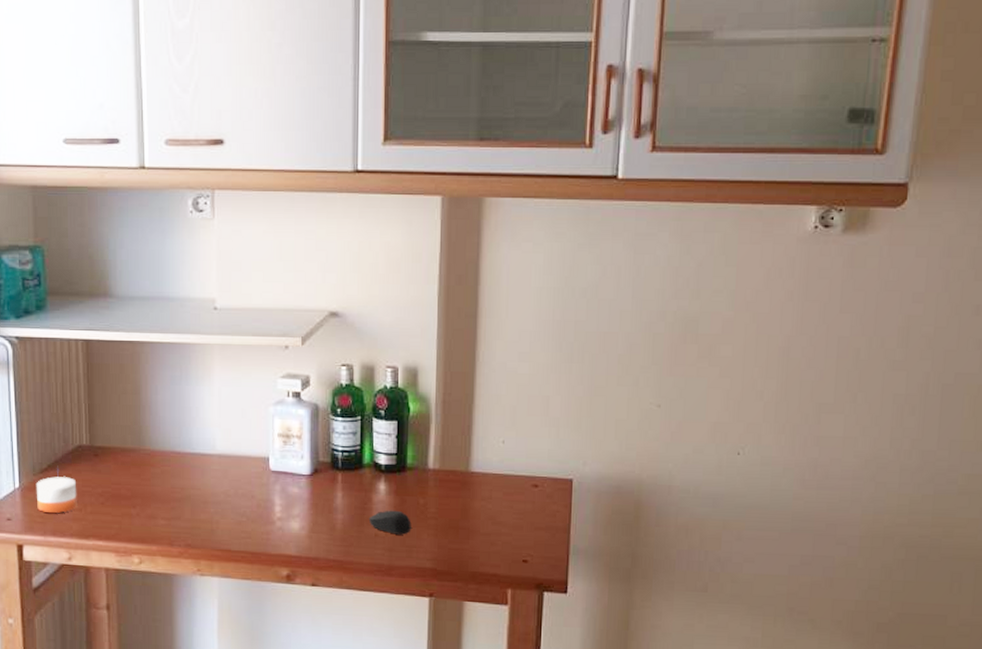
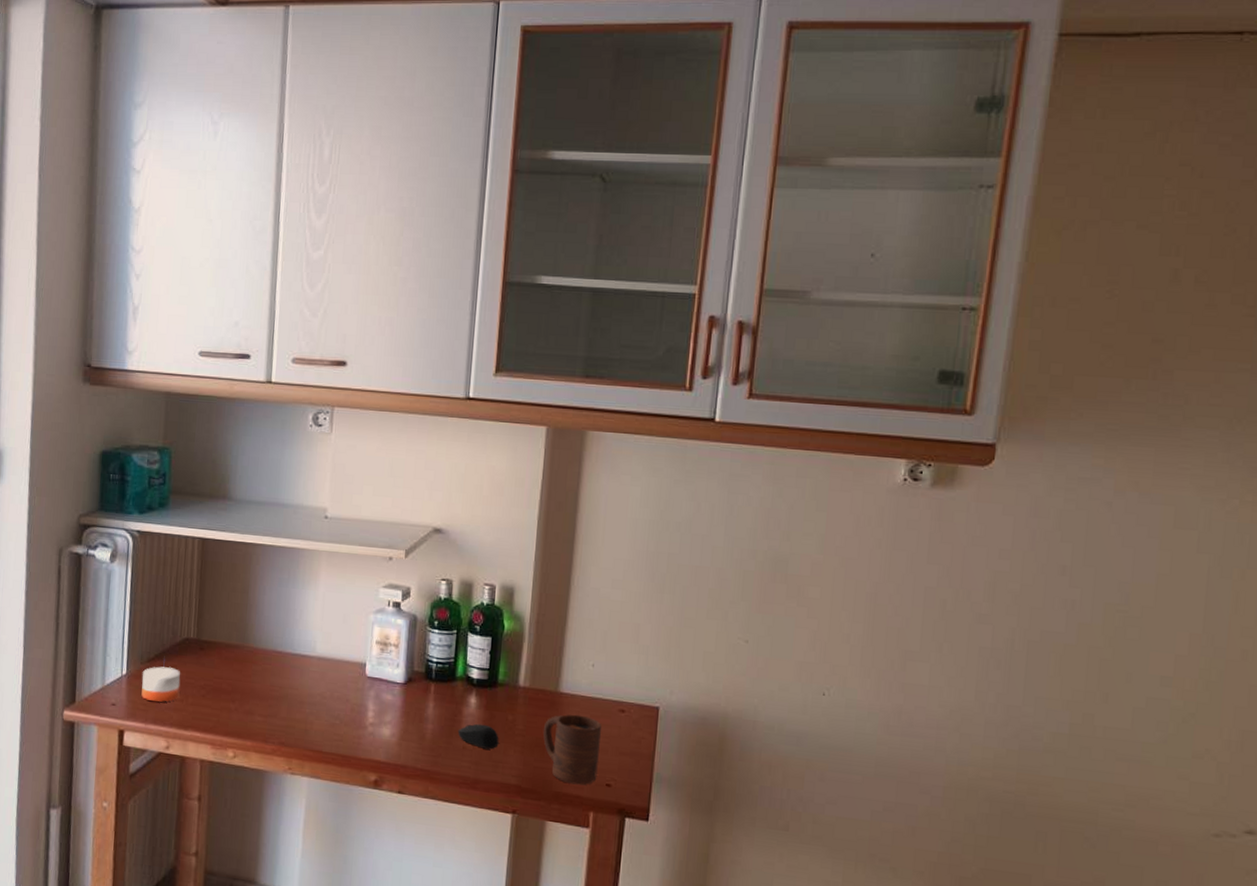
cup: none [455,493,515,563] -> present [542,714,601,785]

